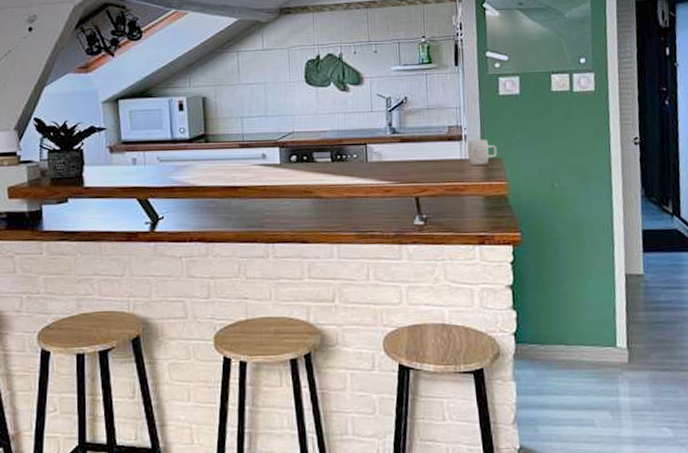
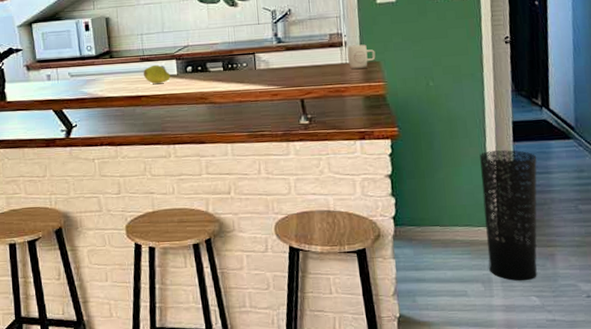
fruit: none [242,152,272,174] -> present [143,64,170,85]
umbrella stand: none [607,261,669,409] -> present [479,150,537,281]

